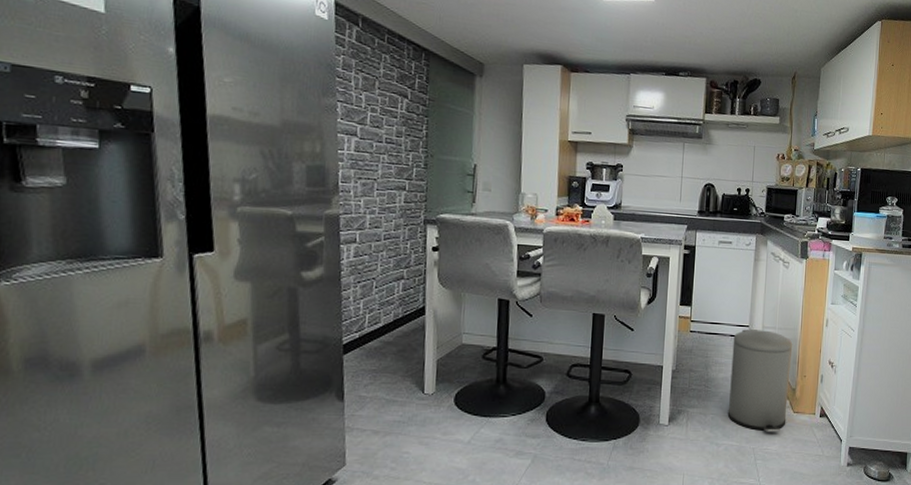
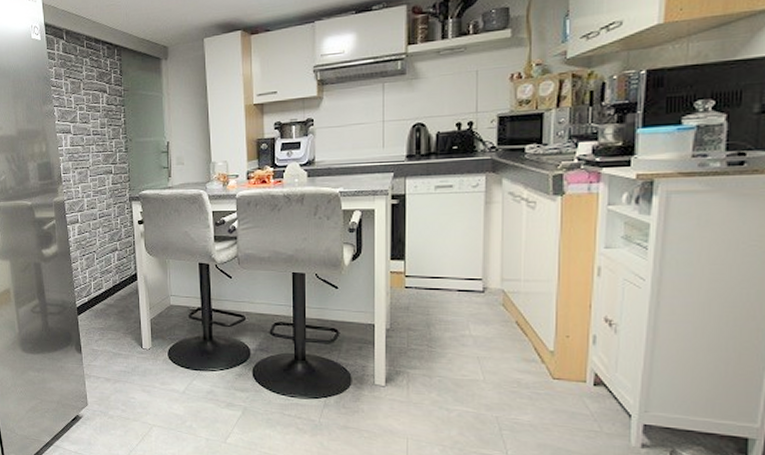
pedal bin: present [727,329,793,432] -> none [459,283,547,401]

